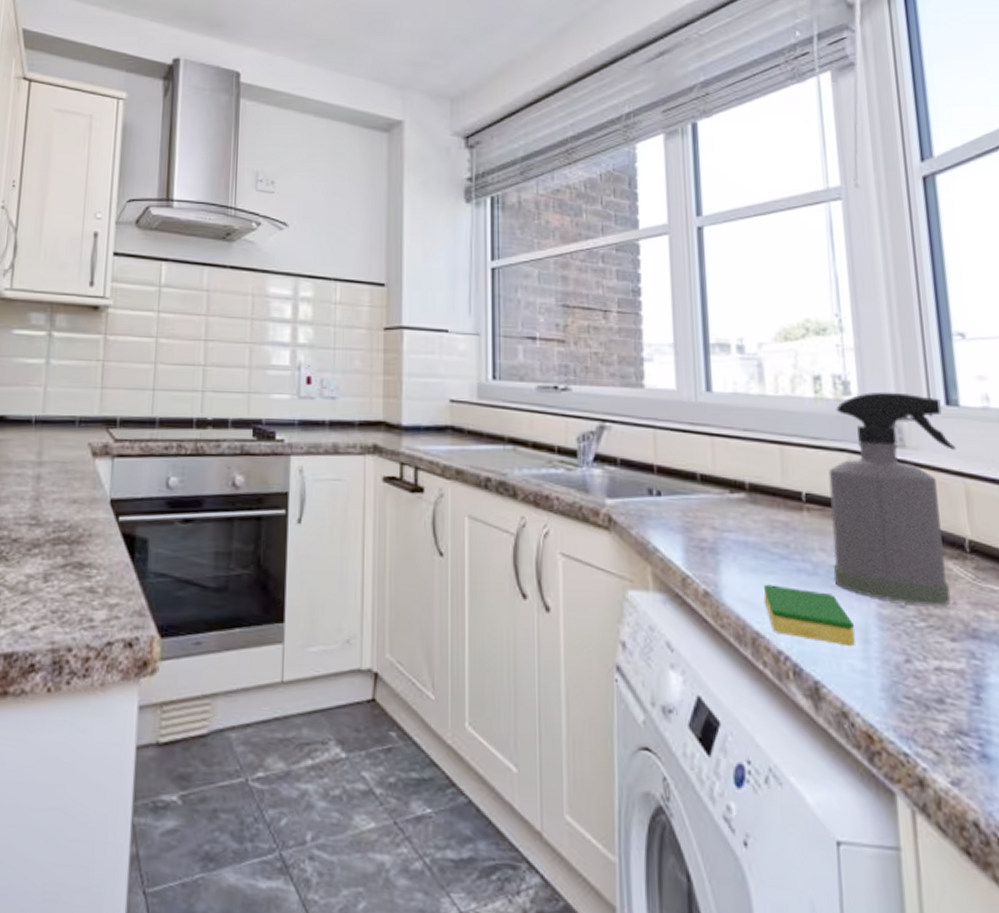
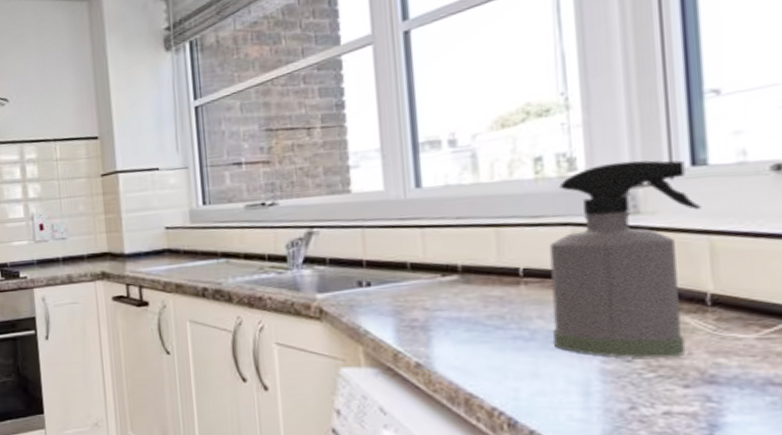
dish sponge: present [763,584,855,647] -> none [476,352,574,400]

